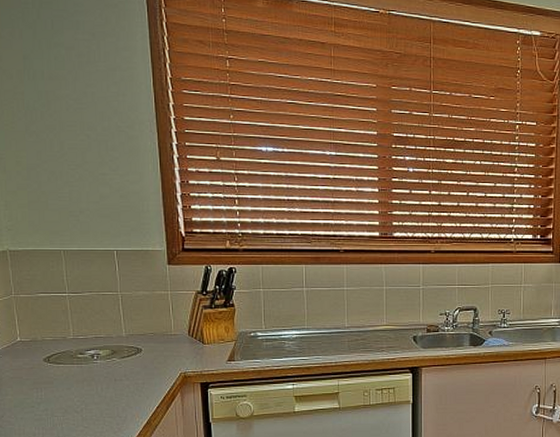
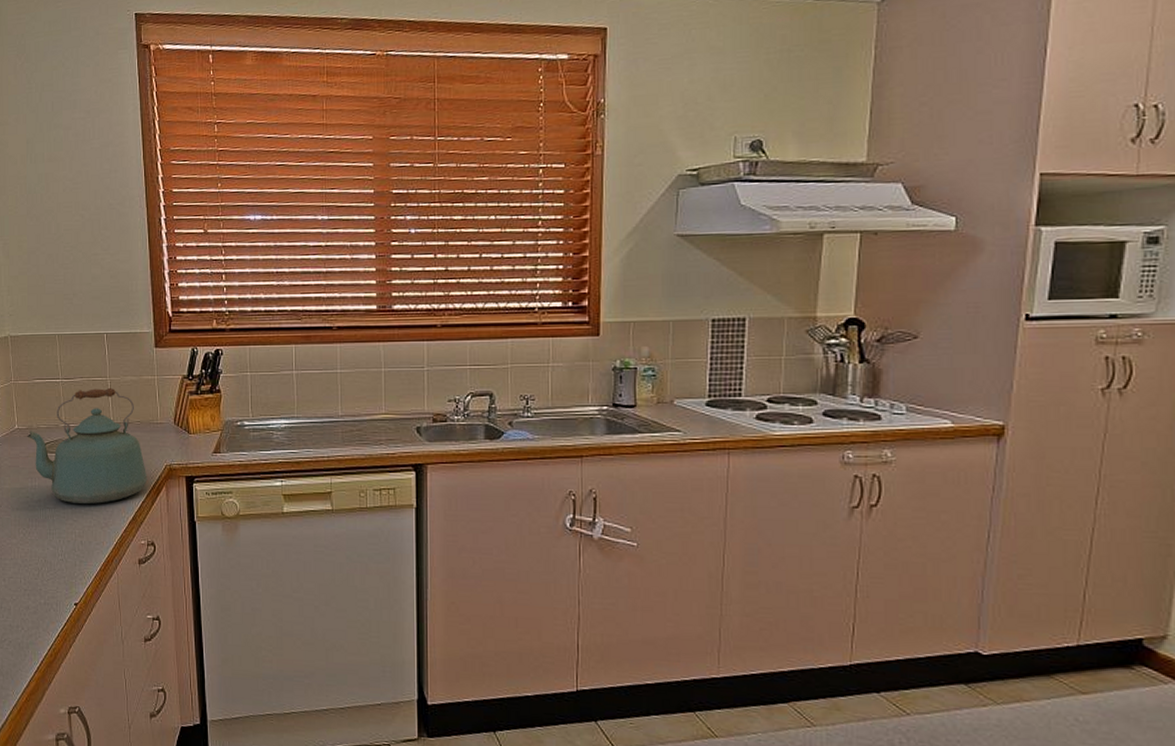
kettle: none [31,301,162,412] -> present [27,387,148,505]

